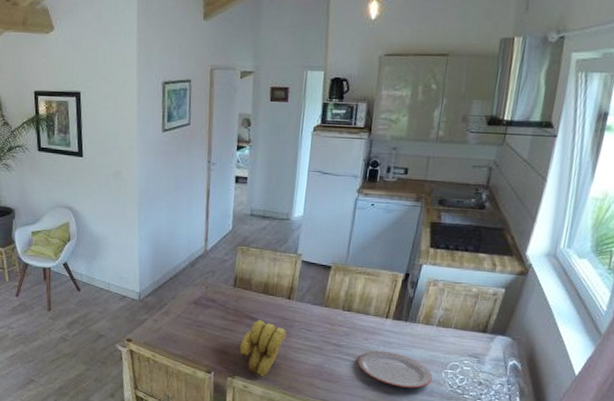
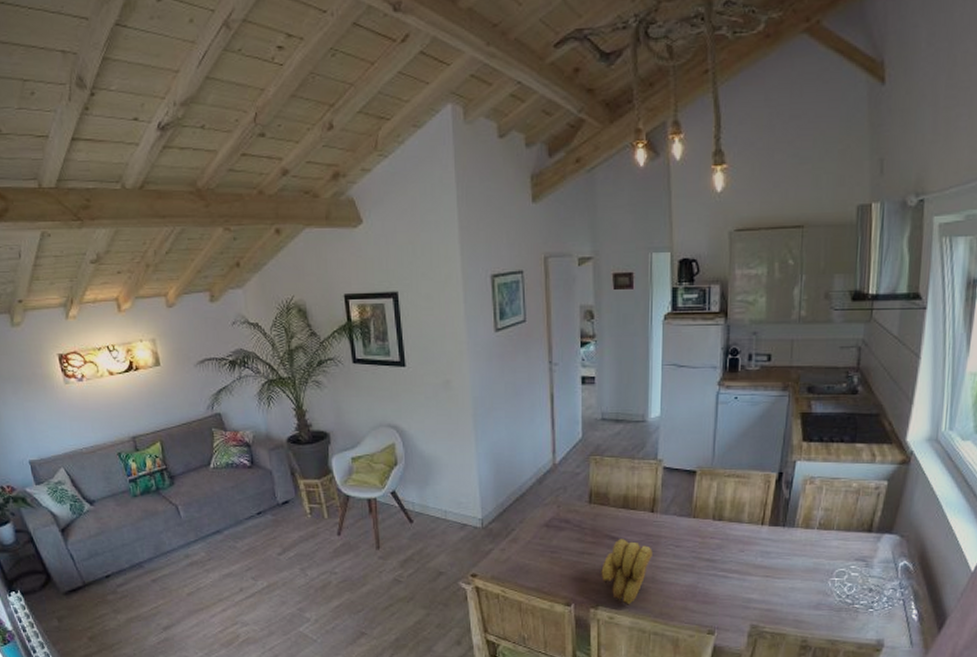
plate: present [357,351,433,389] -> none [734,563,819,602]

